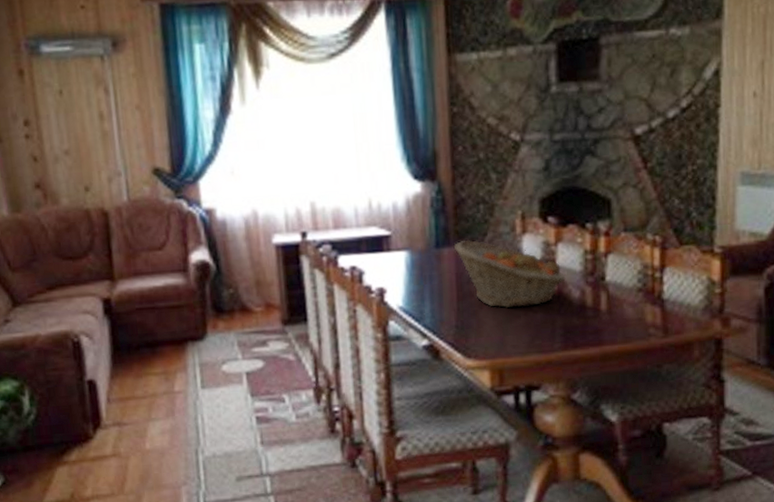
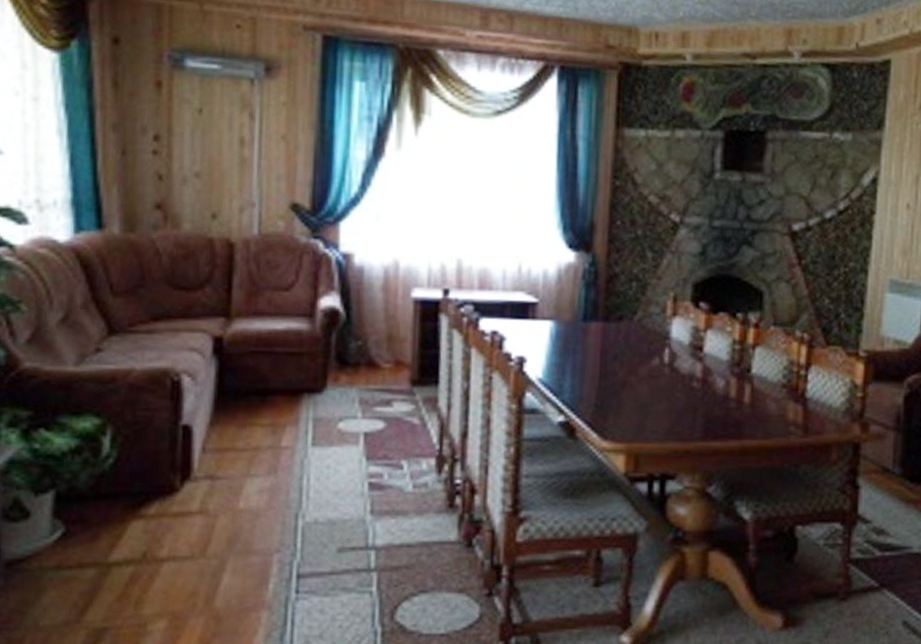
fruit basket: present [453,239,566,309] -> none [601,316,712,392]

